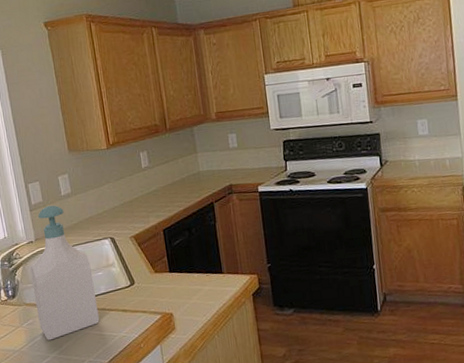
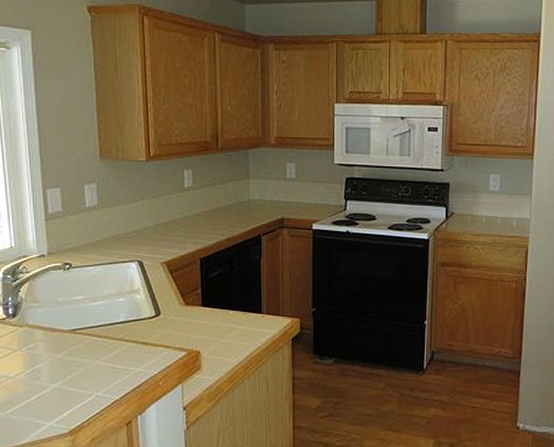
soap bottle: present [30,205,99,341] -> none [37,217,114,369]

